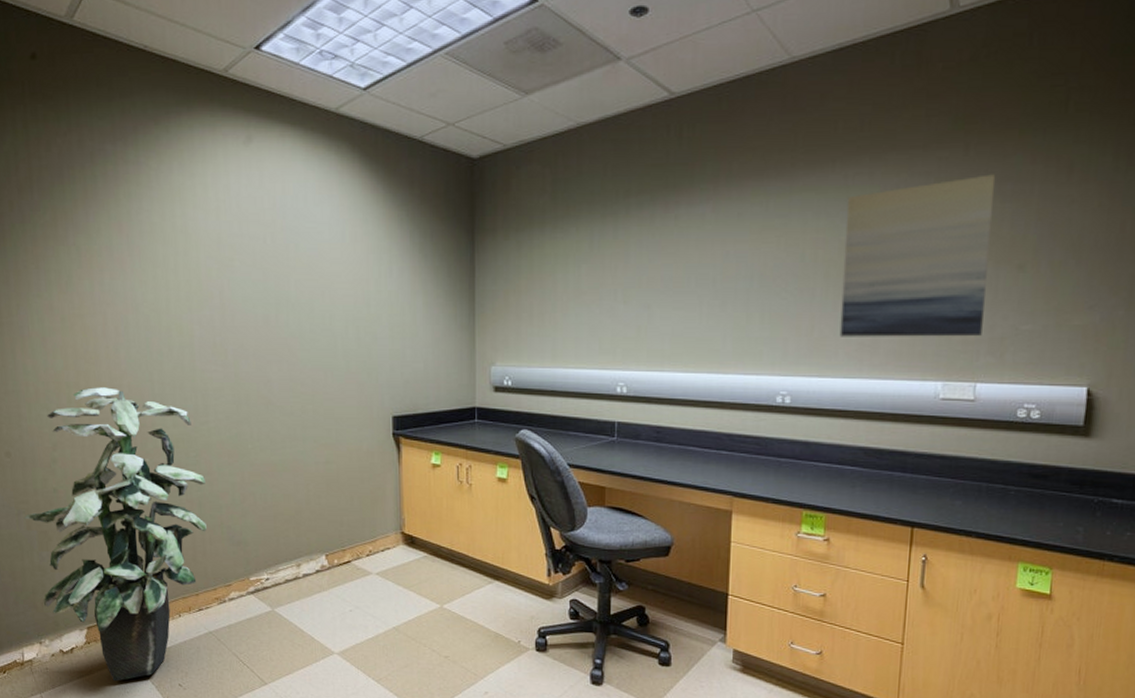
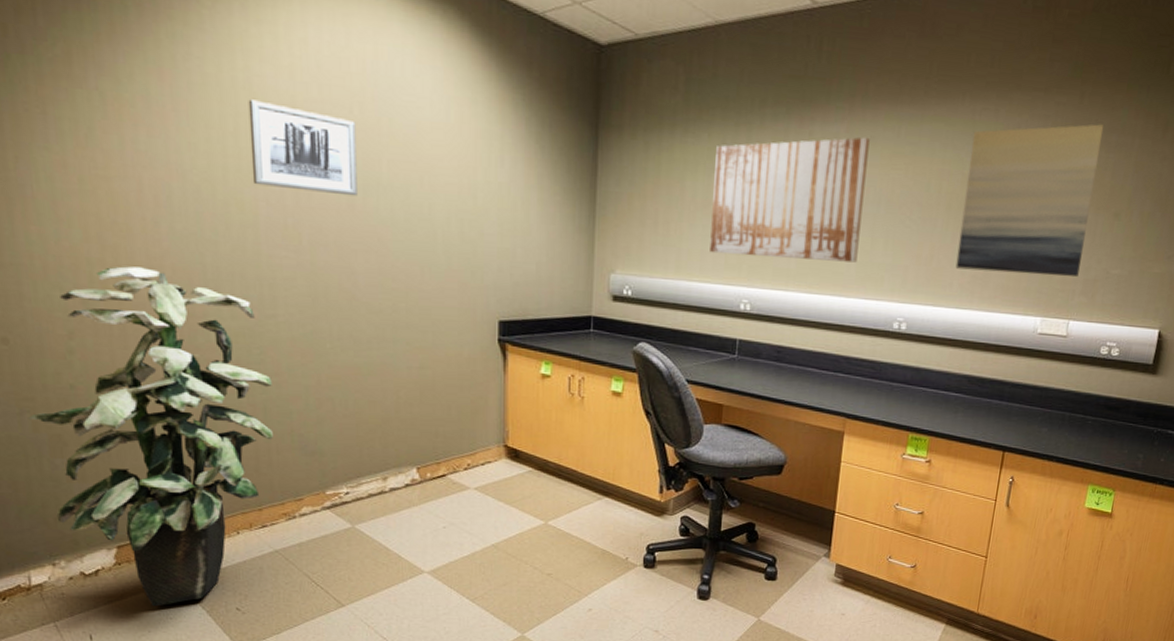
wall art: none [185,240,271,314] -> present [248,99,358,197]
wall art: none [584,214,737,340] -> present [710,136,870,263]

